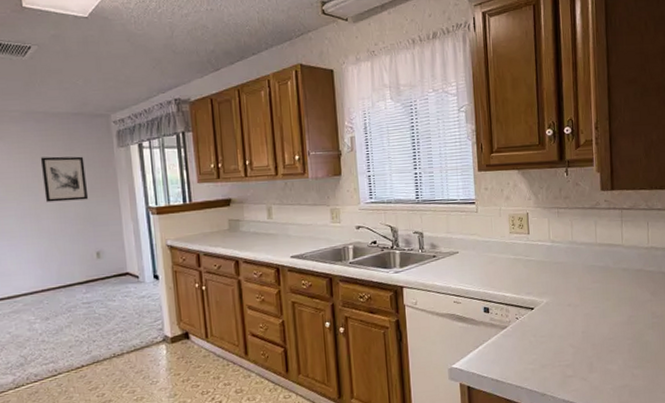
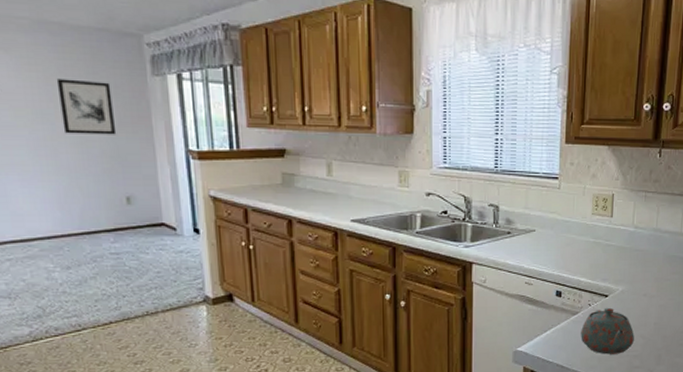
teapot: none [511,319,564,366] -> present [581,307,634,355]

